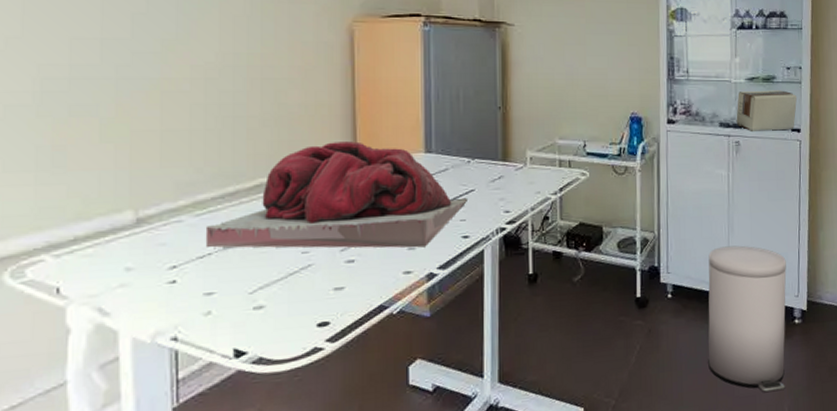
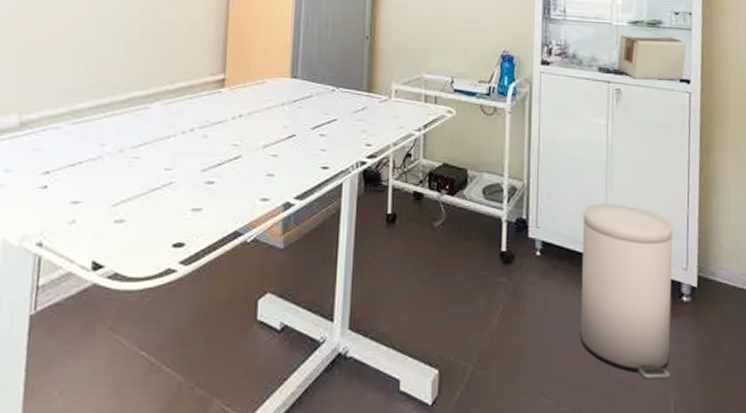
towel: present [205,141,467,248] -> none [77,61,329,175]

